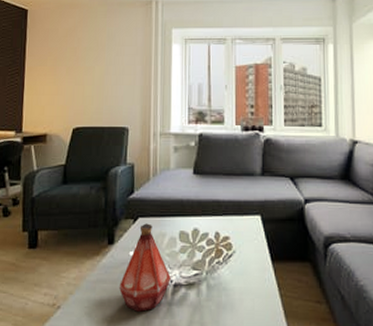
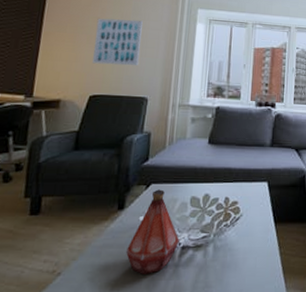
wall art: none [73,47,118,96] -> present [92,18,143,66]

